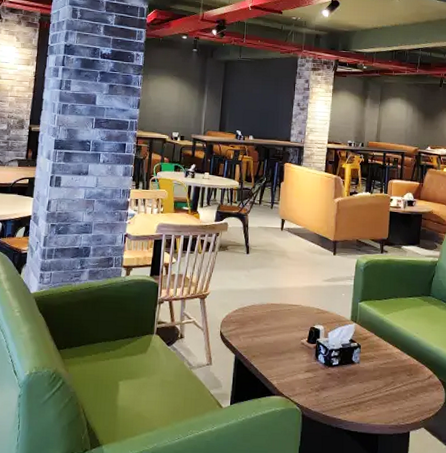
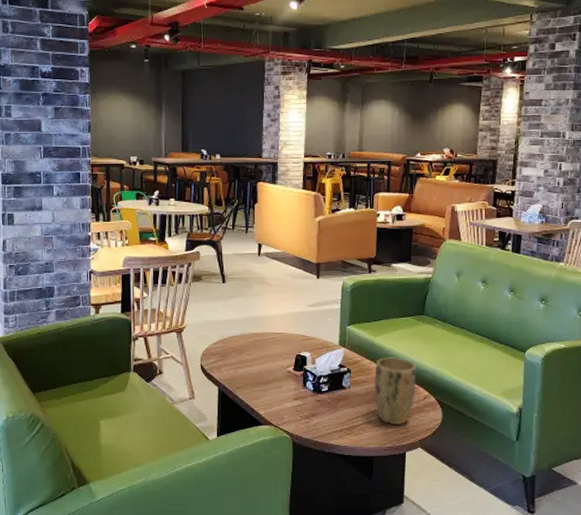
plant pot: none [381,335,422,404] -> present [373,357,417,425]

